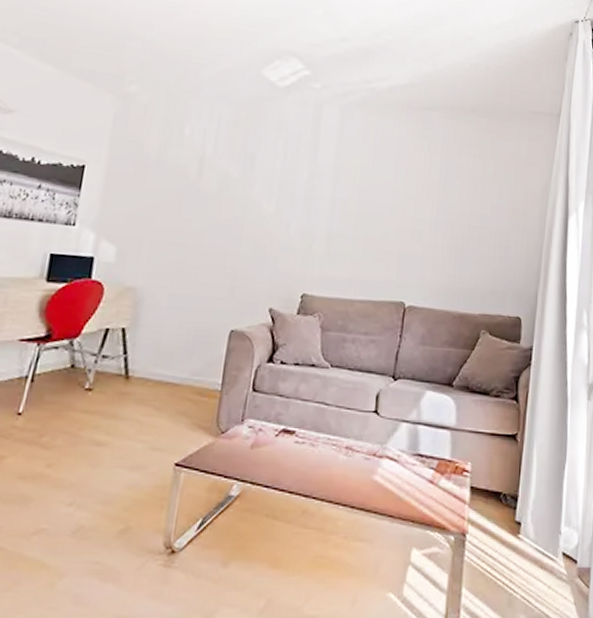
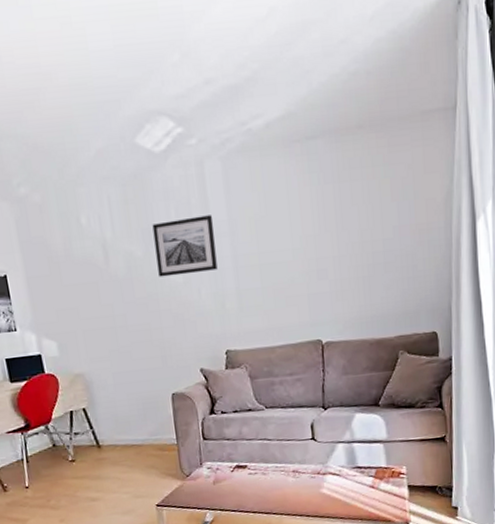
wall art: none [250,150,319,209] -> present [152,215,218,277]

